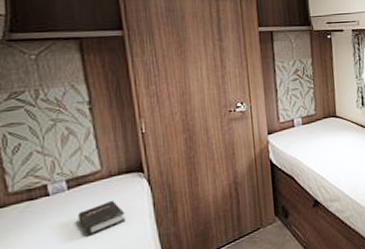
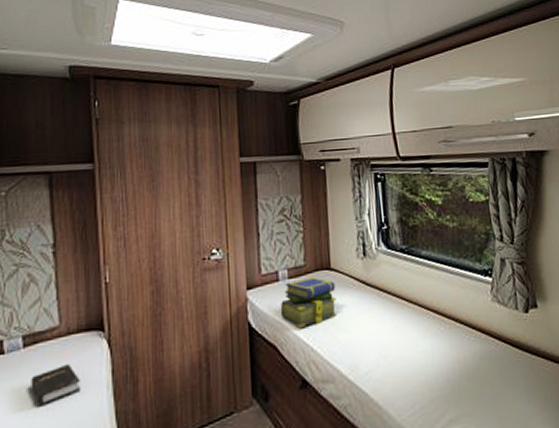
stack of books: none [296,122,341,162] -> present [280,276,336,327]

